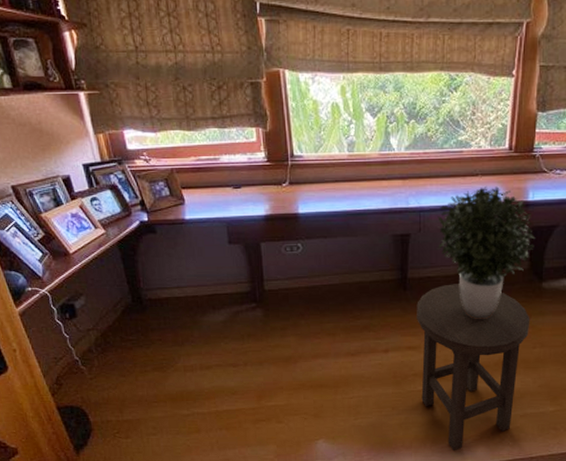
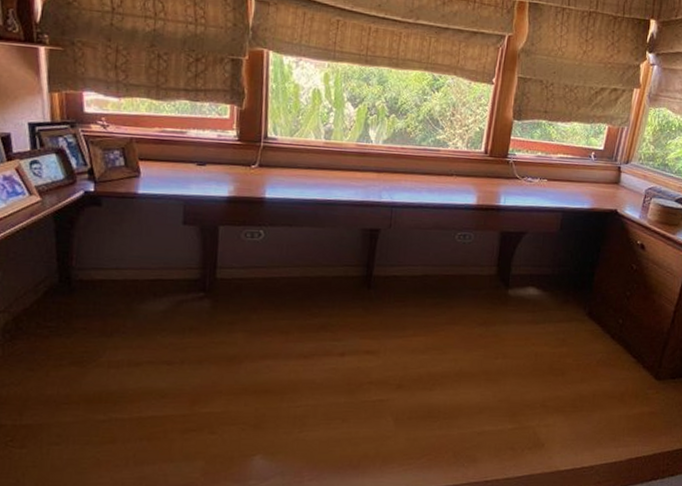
stool: present [416,284,530,451] -> none [375,285,495,472]
potted plant: present [436,186,535,320] -> none [405,187,504,326]

